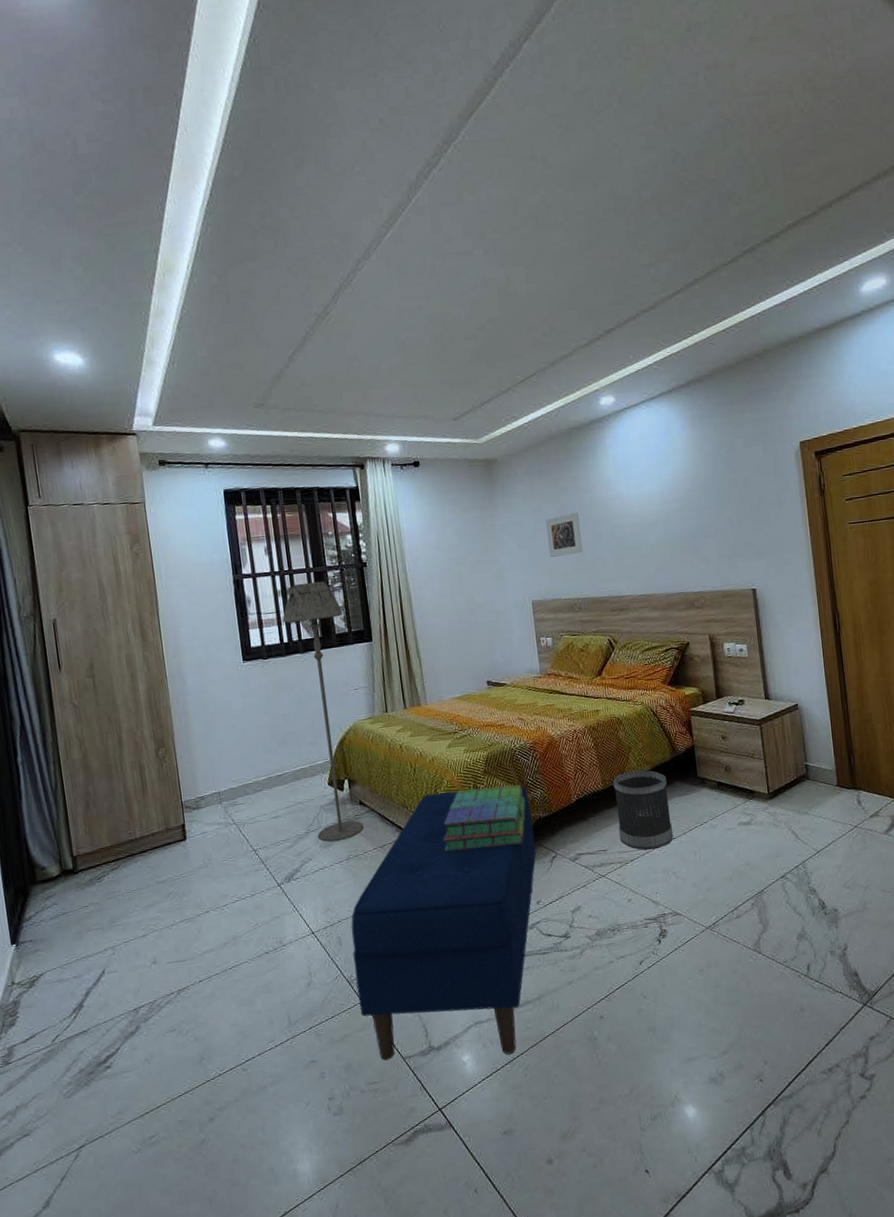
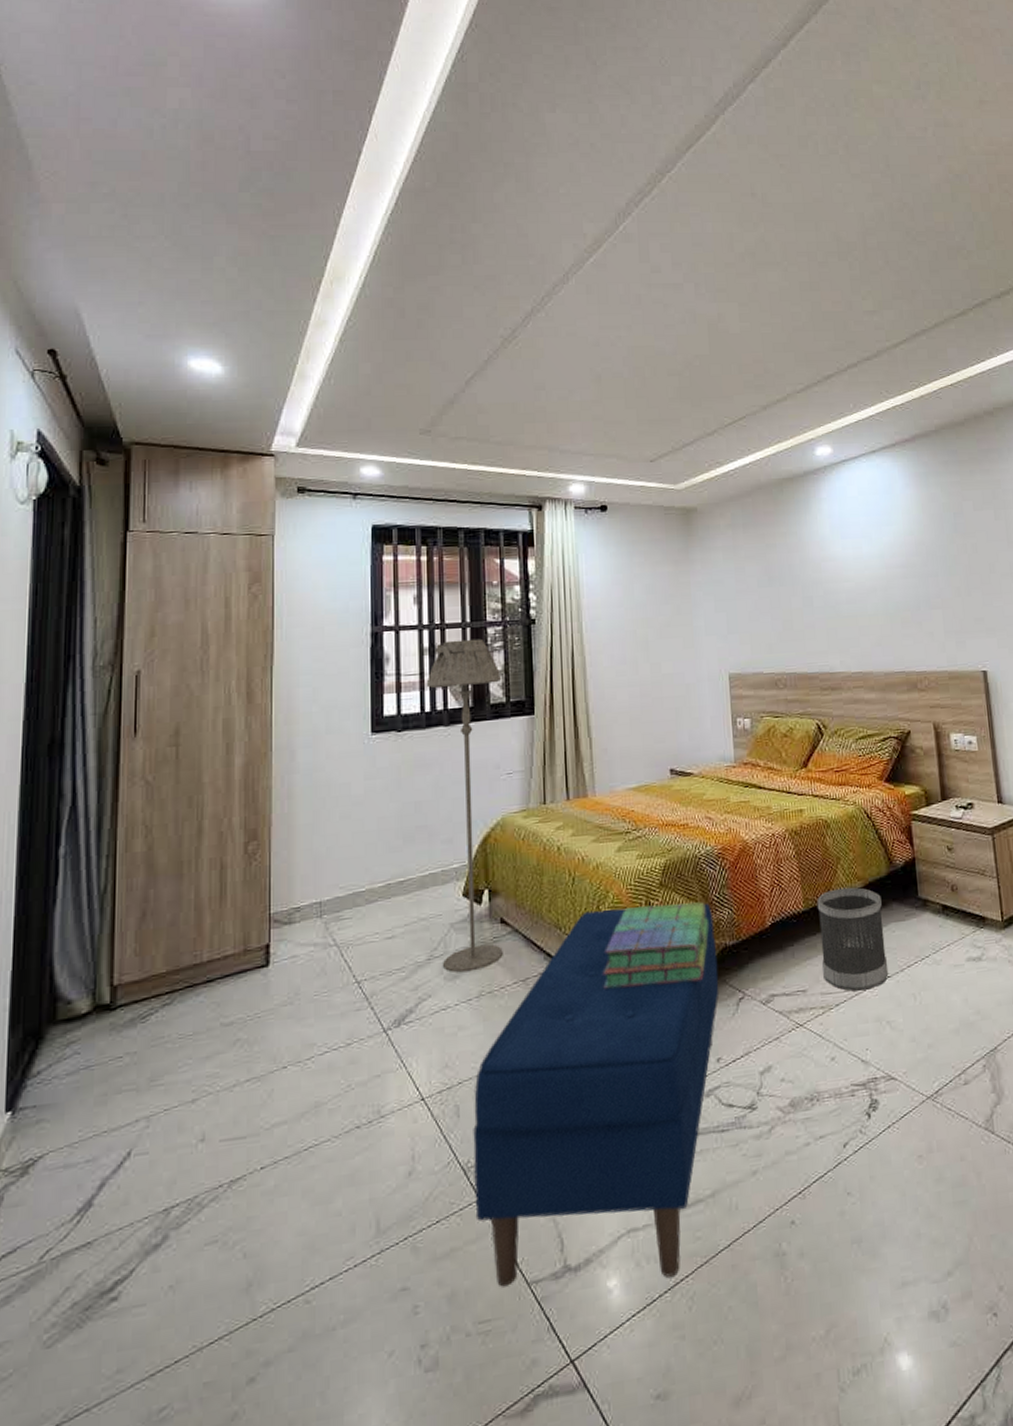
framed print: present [545,512,582,557] -> none [749,573,790,623]

